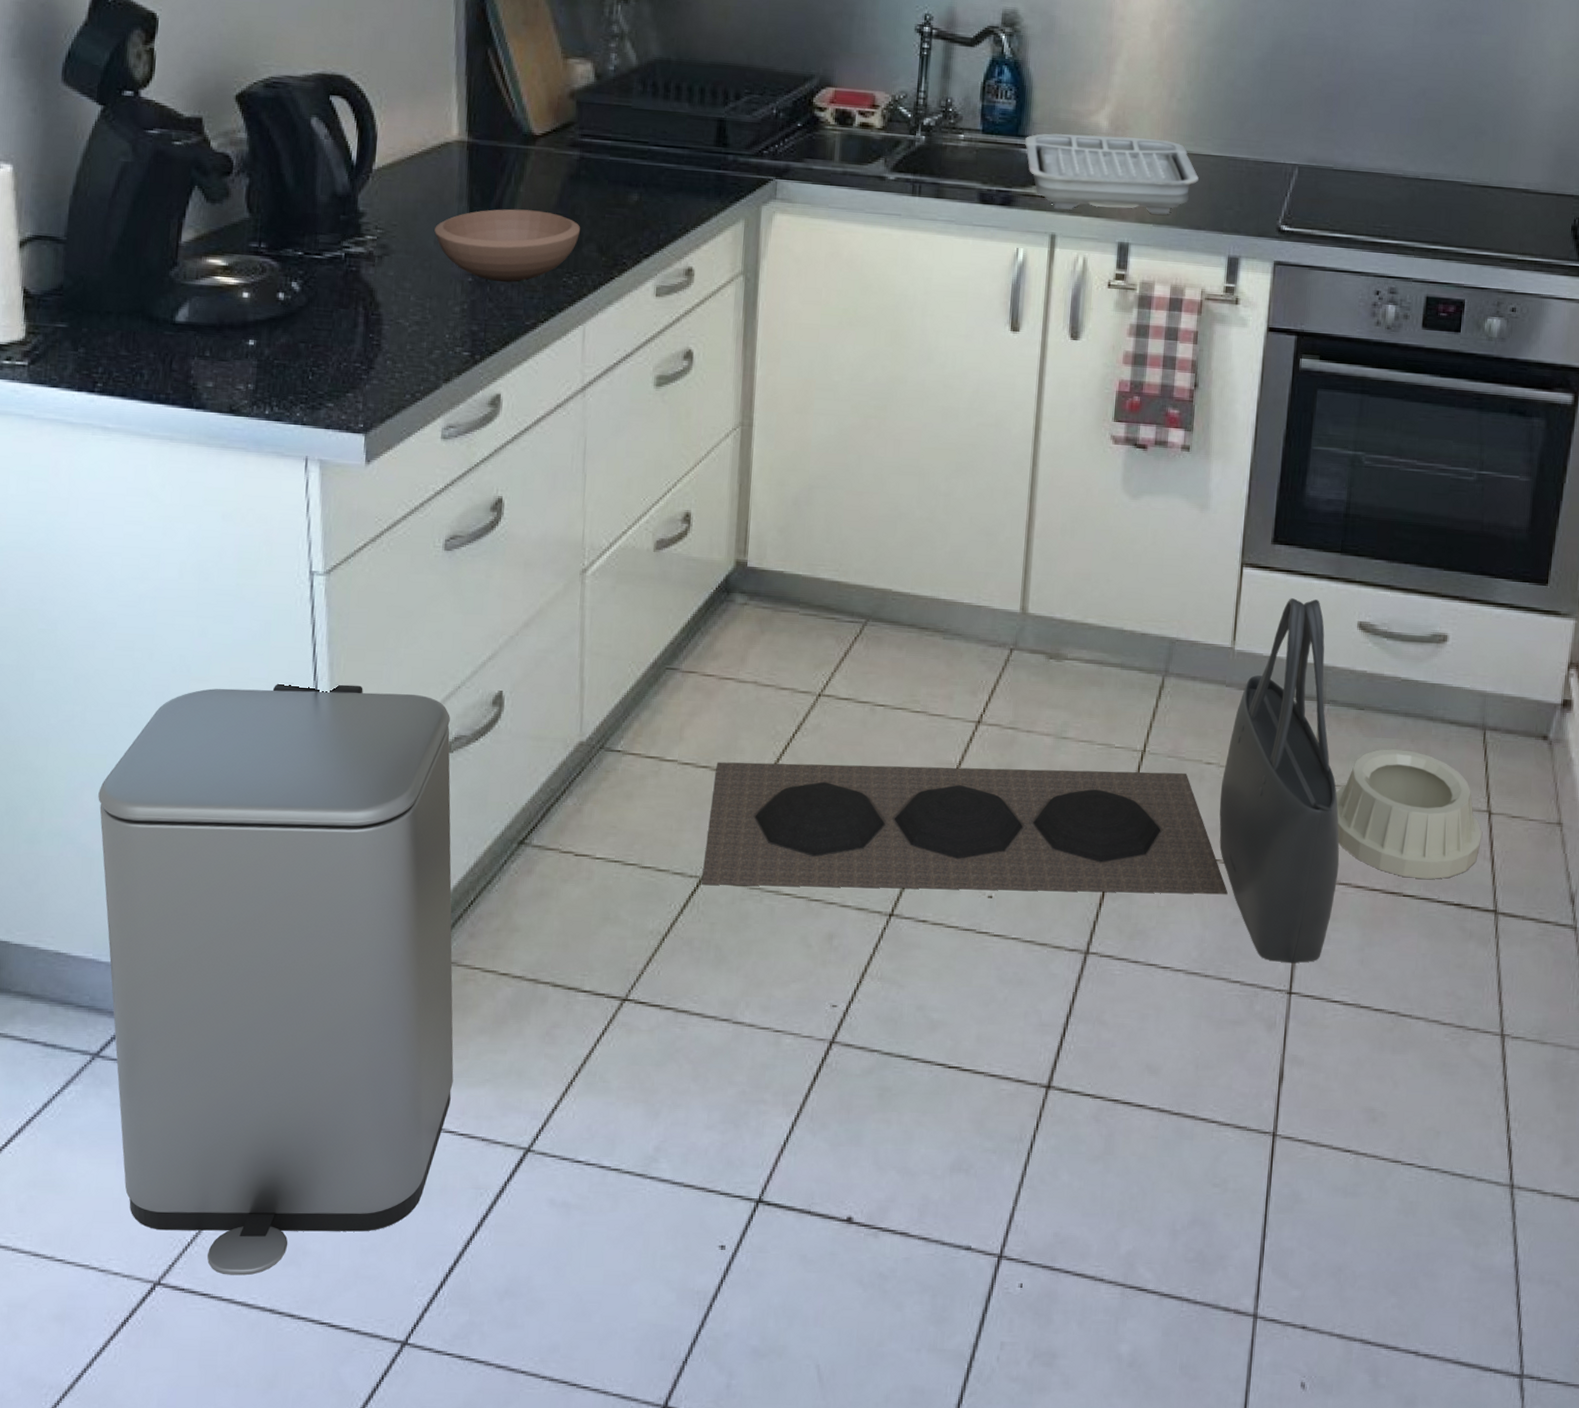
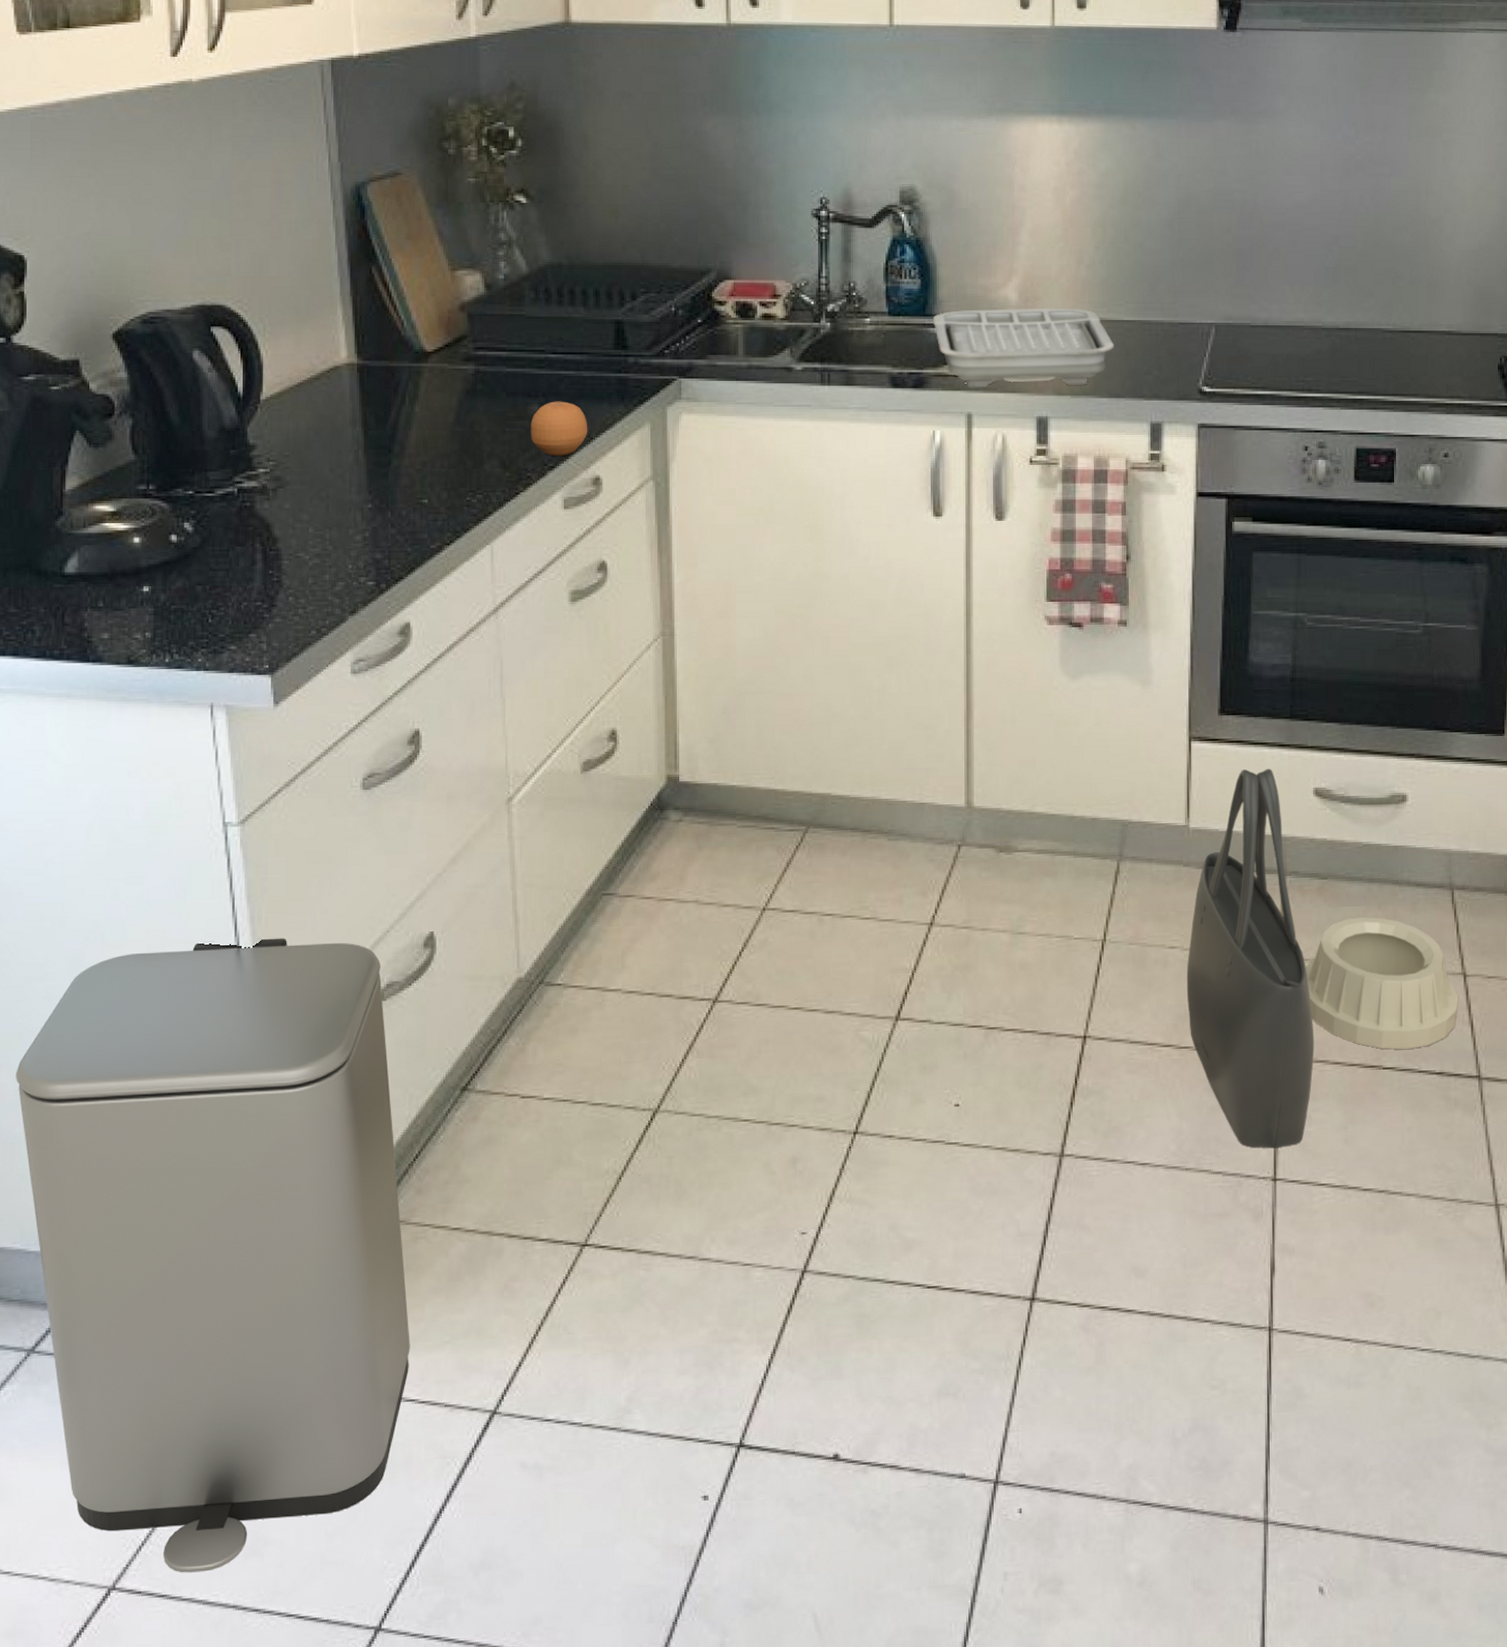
bowl: present [434,209,581,282] -> none [329,429,481,507]
fruit: none [628,192,685,246] -> present [530,401,588,457]
doormat: present [701,762,1228,894] -> none [655,959,1202,1117]

